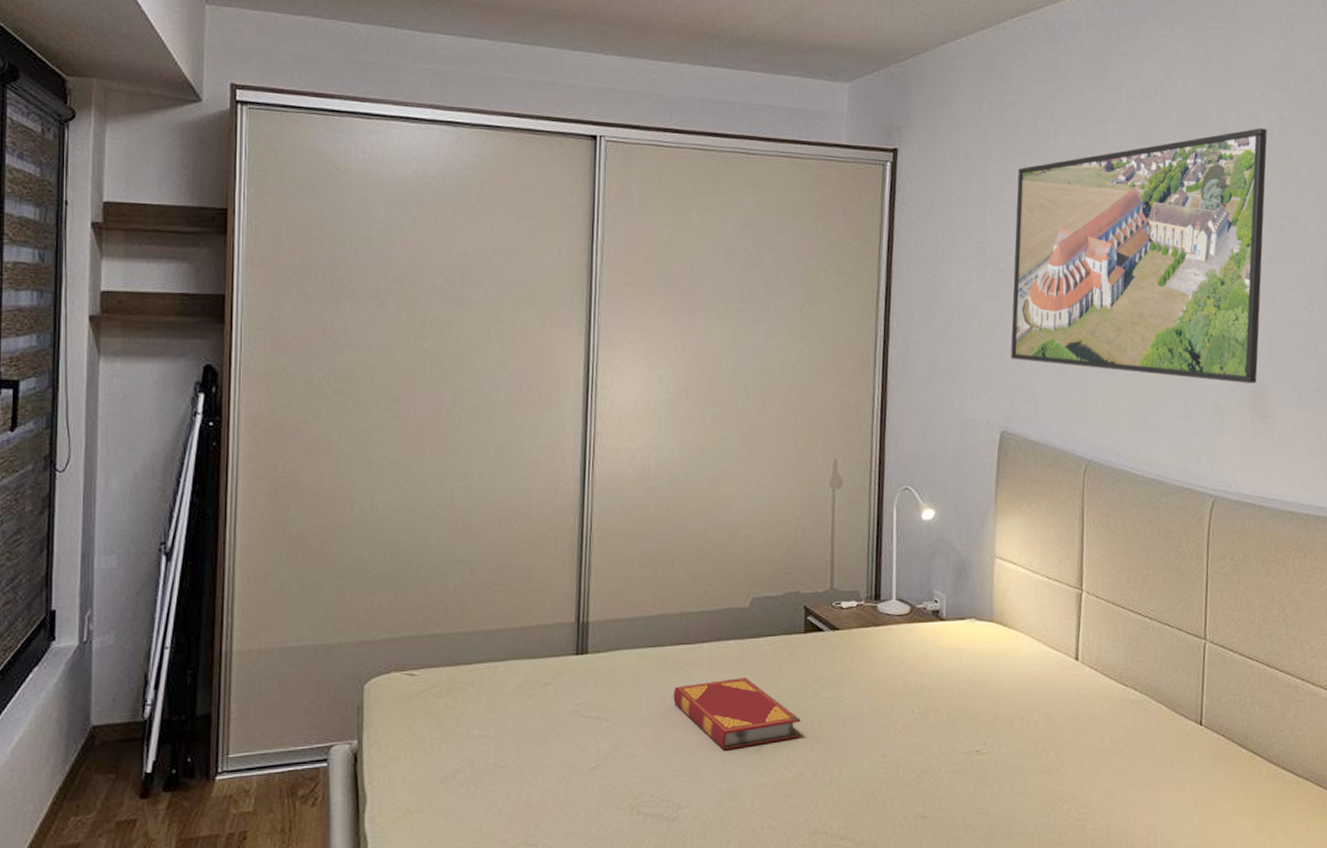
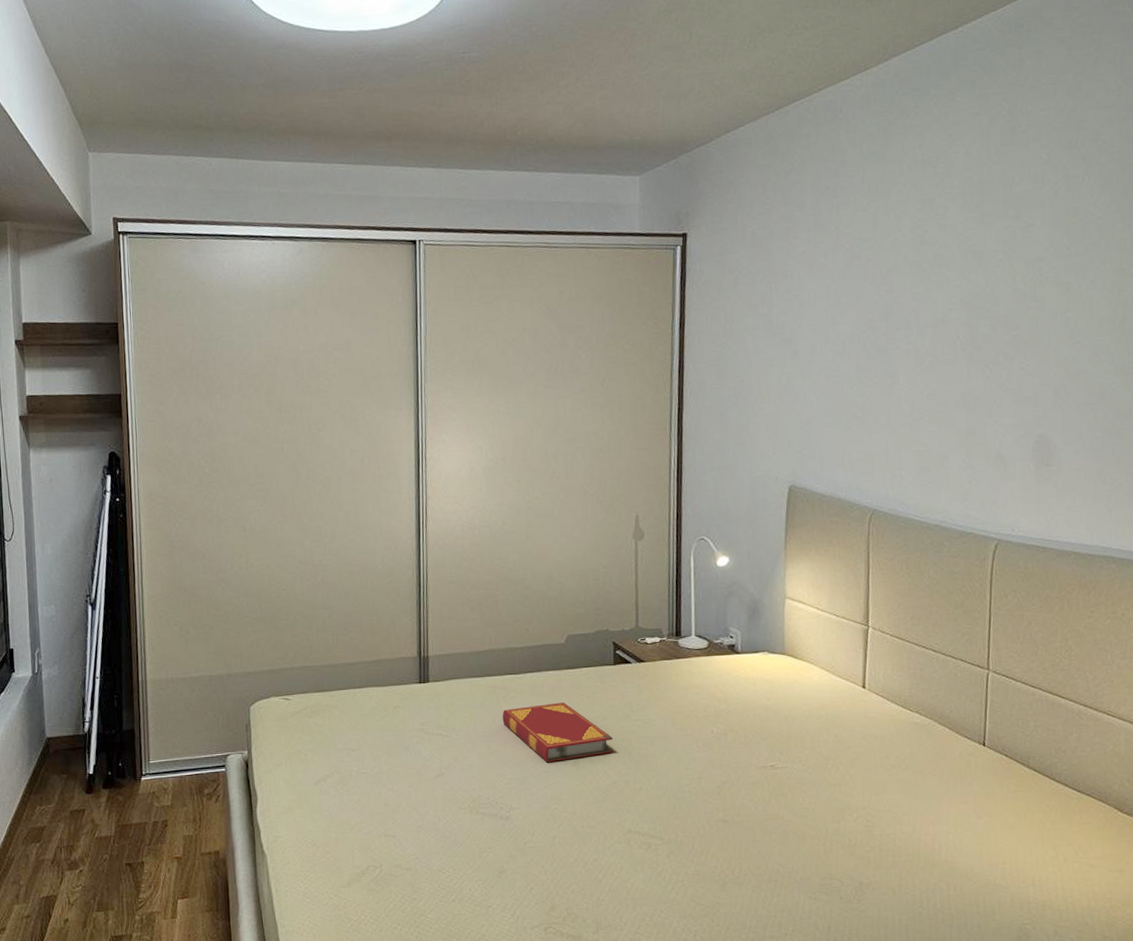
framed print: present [1011,128,1267,384] -> none [797,188,1053,434]

